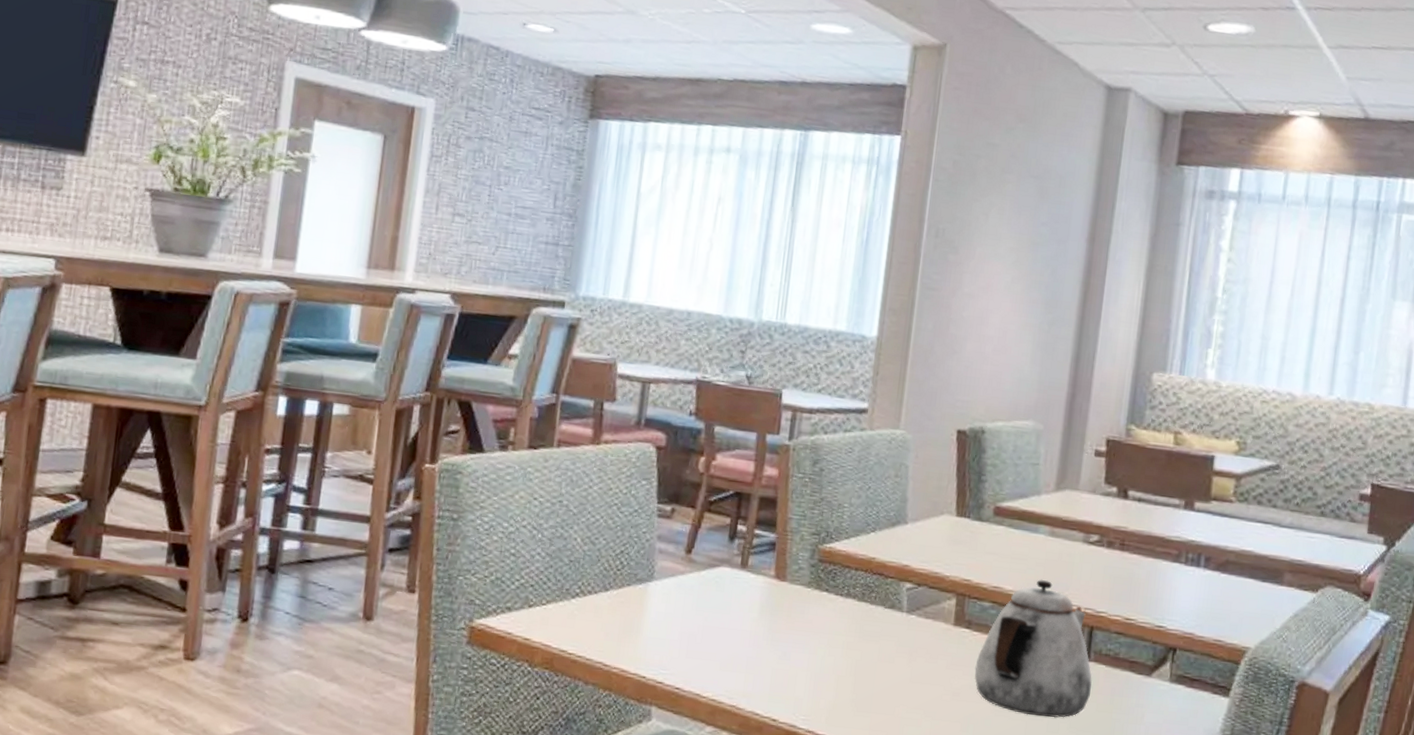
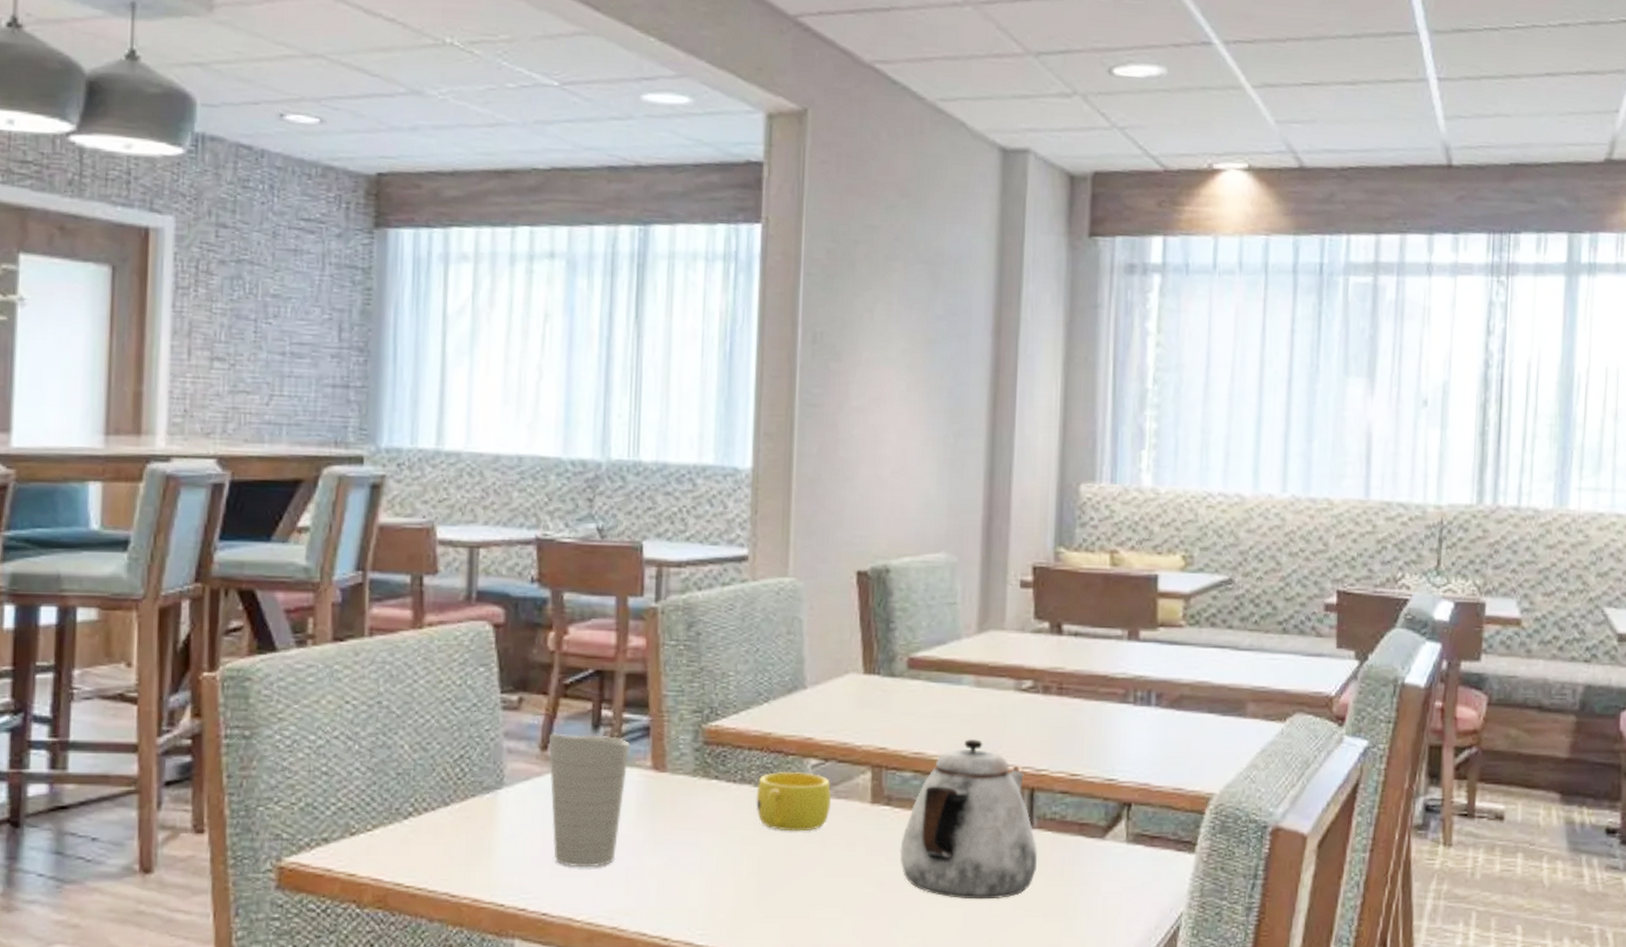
cup: none [689,540,758,655] -> present [548,733,630,868]
cup: none [857,590,921,644] -> present [756,771,832,832]

